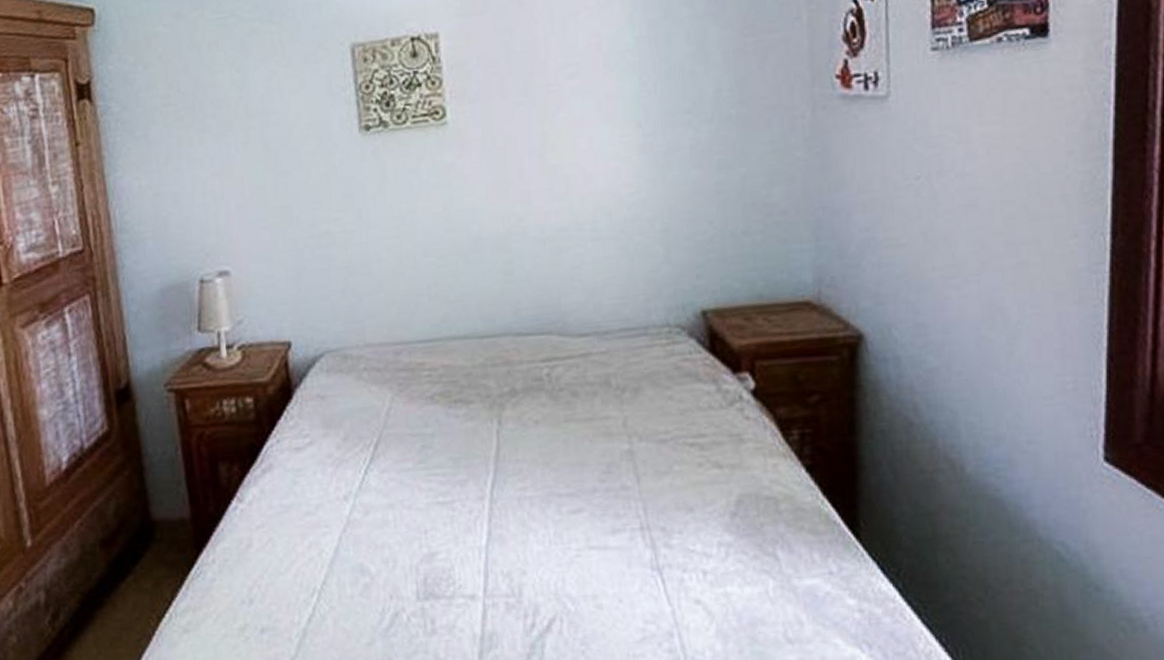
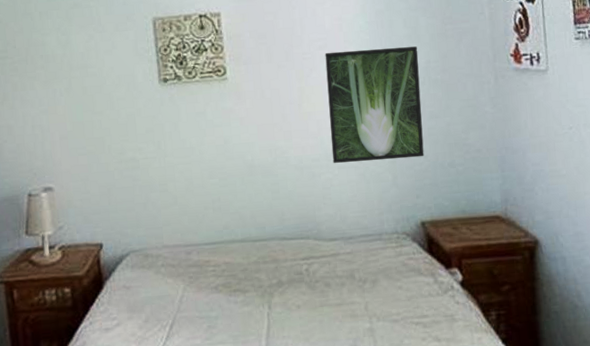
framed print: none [577,69,709,234] -> present [325,46,424,163]

